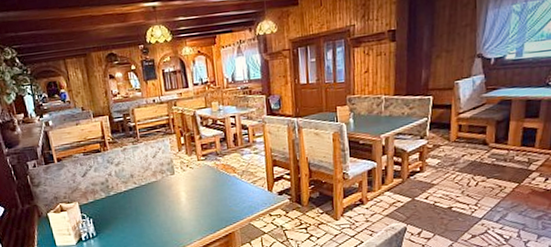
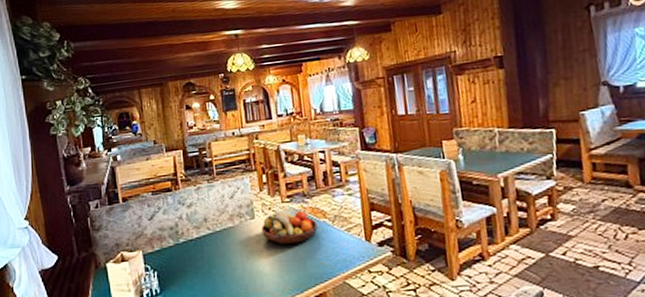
fruit bowl: none [181,167,228,195] -> present [262,210,318,245]

